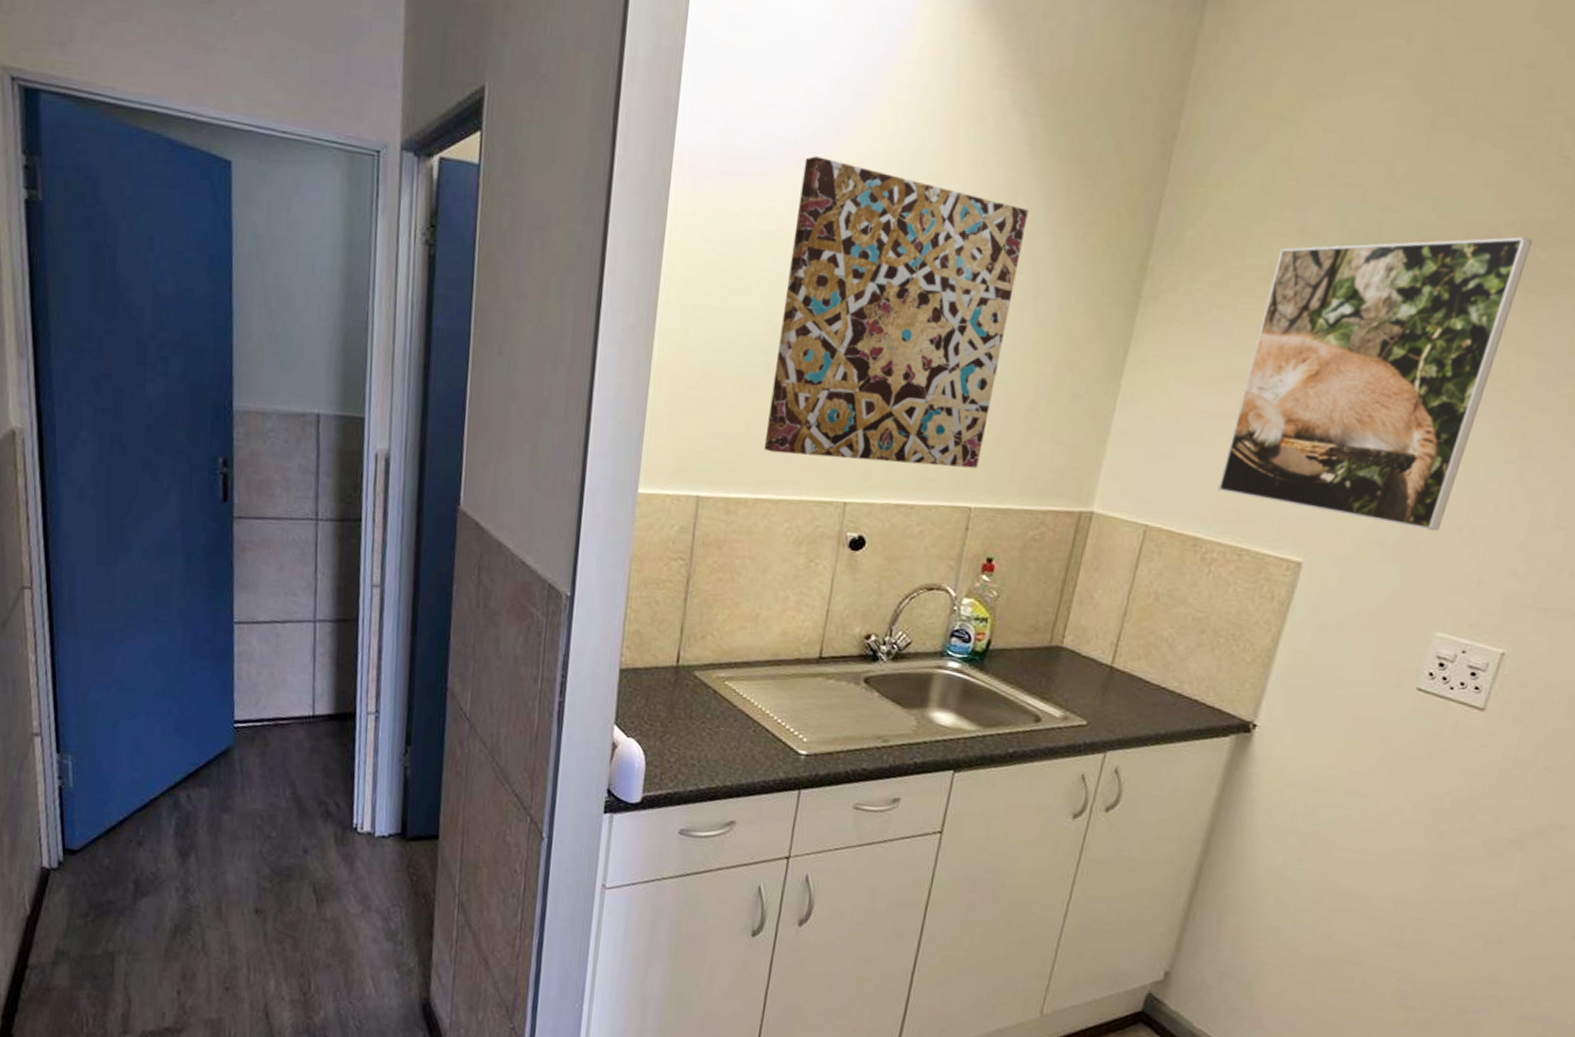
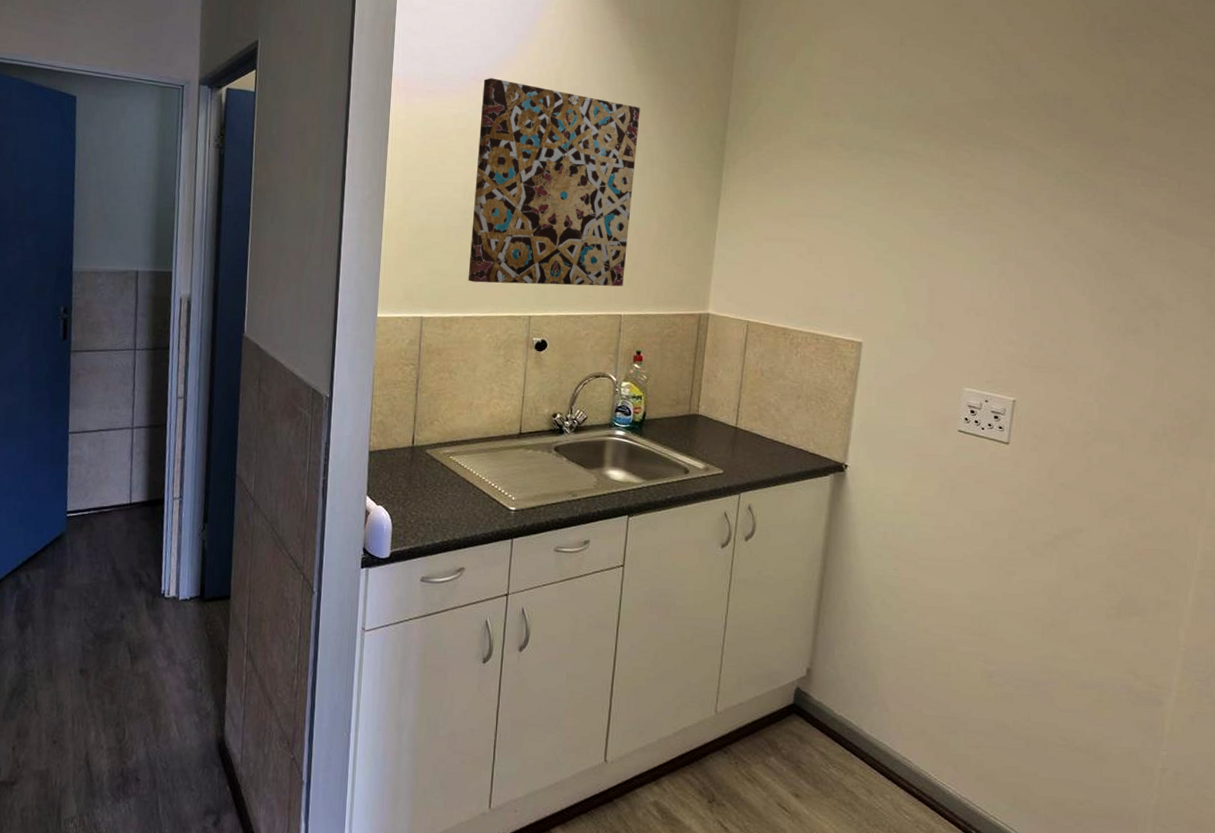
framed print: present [1218,237,1532,532] -> none [795,112,980,315]

